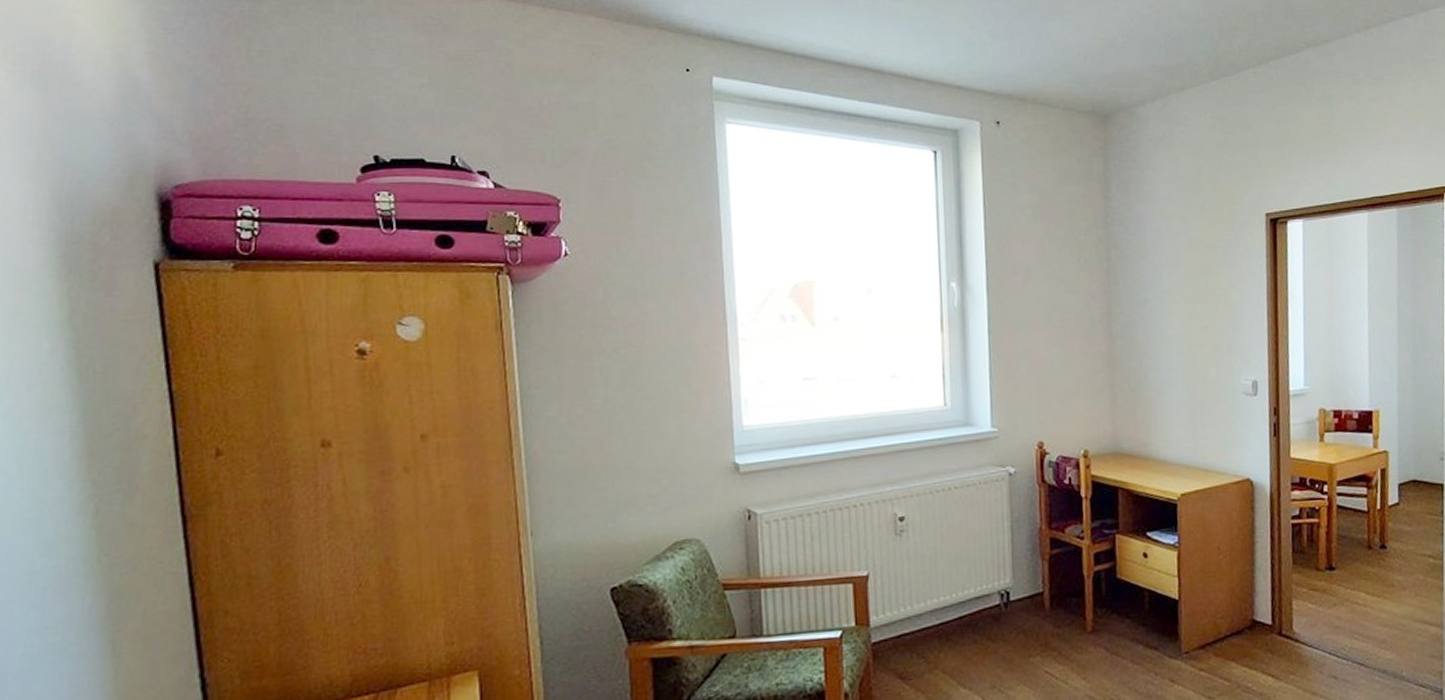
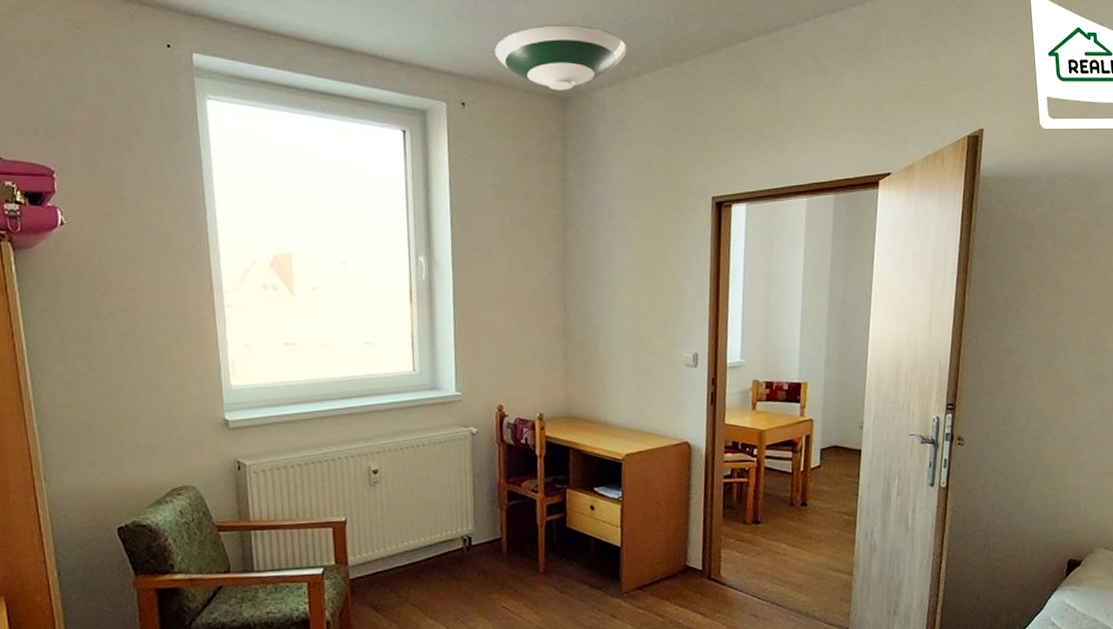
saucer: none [1030,40,1170,108] -> present [494,24,627,91]

